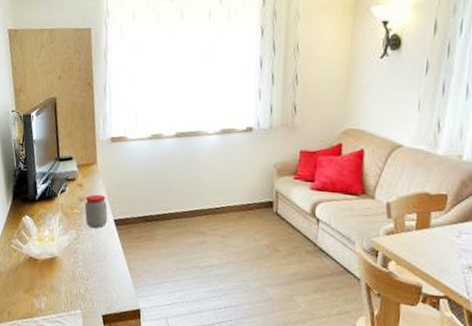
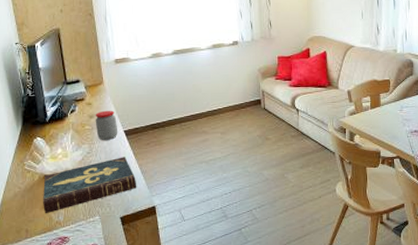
book: none [26,248,123,299] -> present [43,157,137,214]

